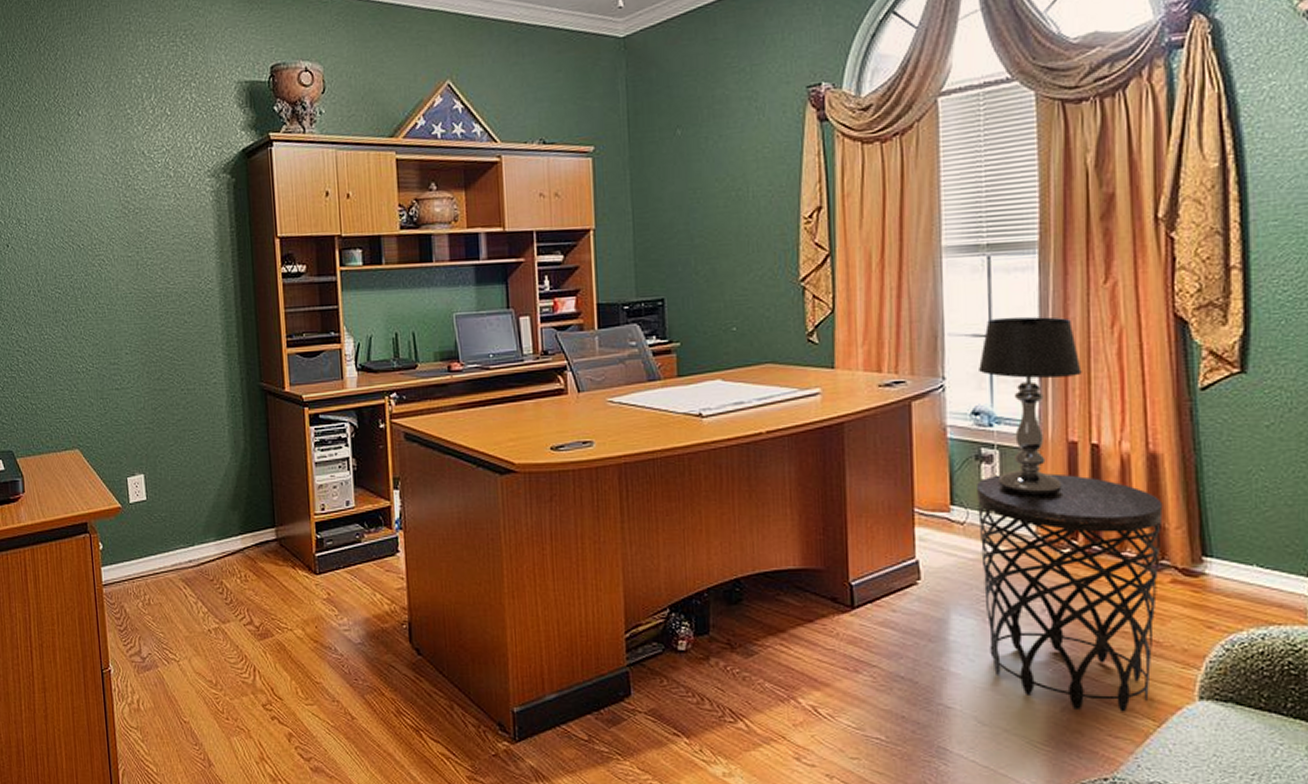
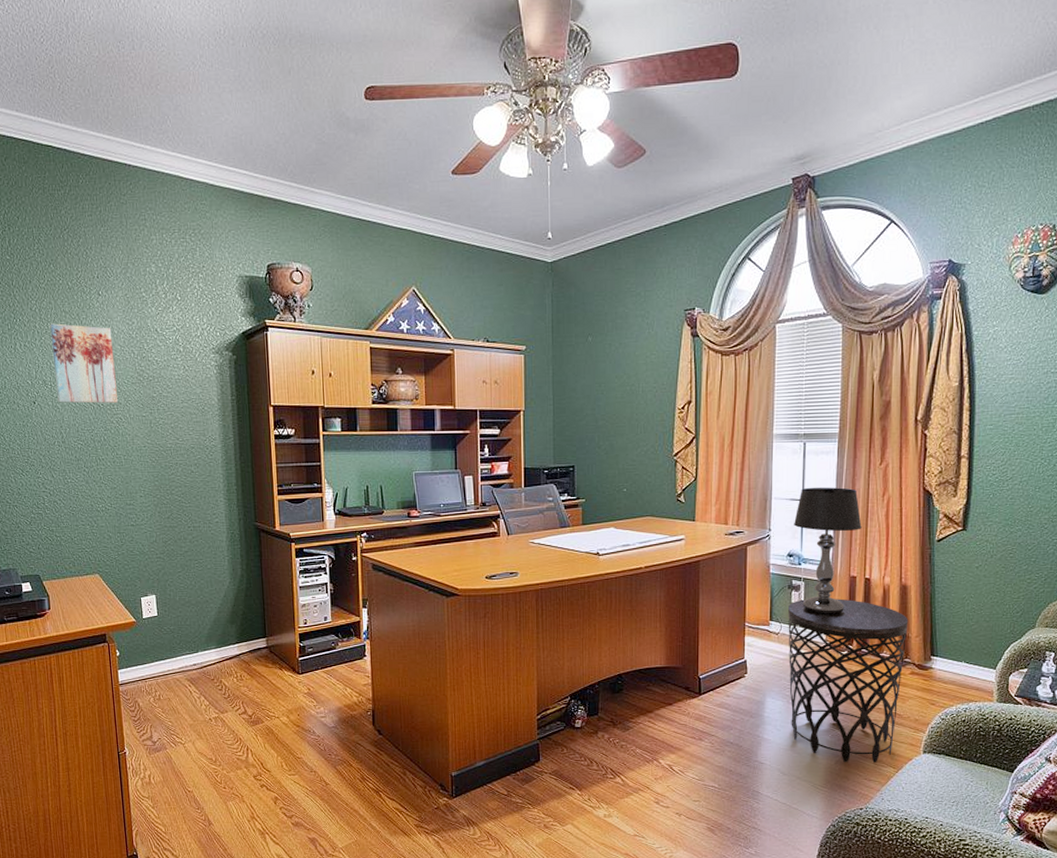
wall art: none [24,151,100,245] -> present [50,323,118,404]

